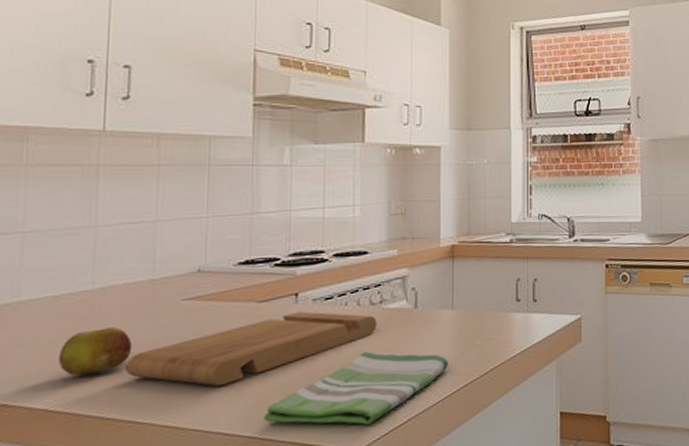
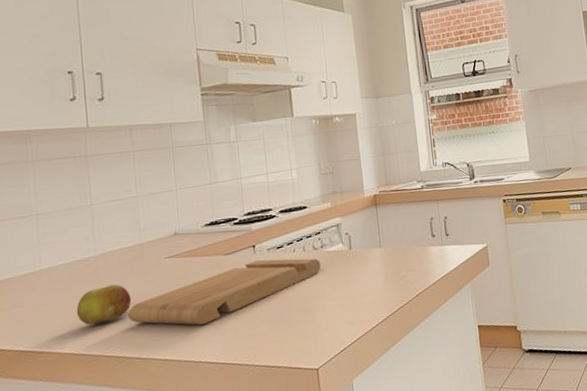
dish towel: present [263,350,448,425] -> none [239,285,382,351]

